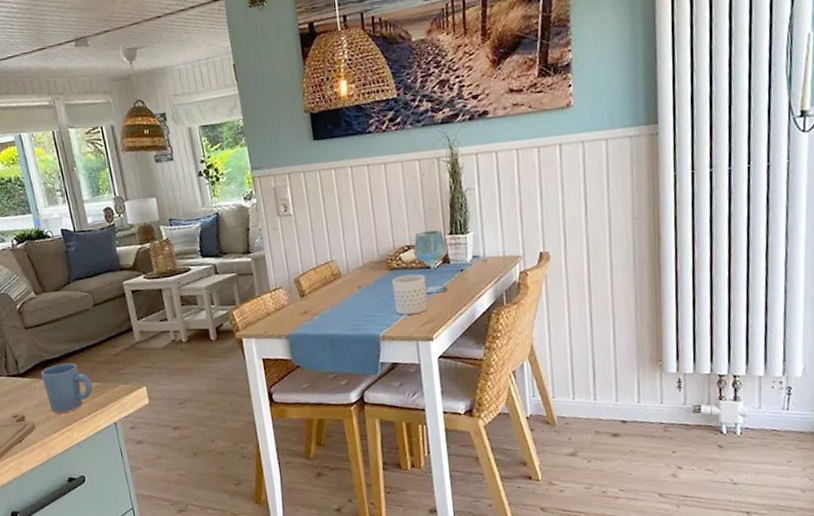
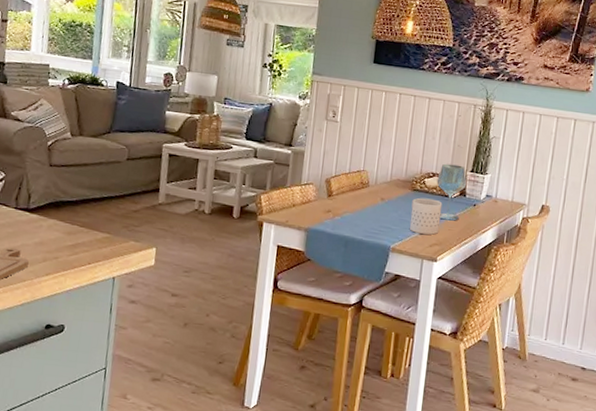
mug: present [40,362,93,413] -> none [50,207,102,258]

